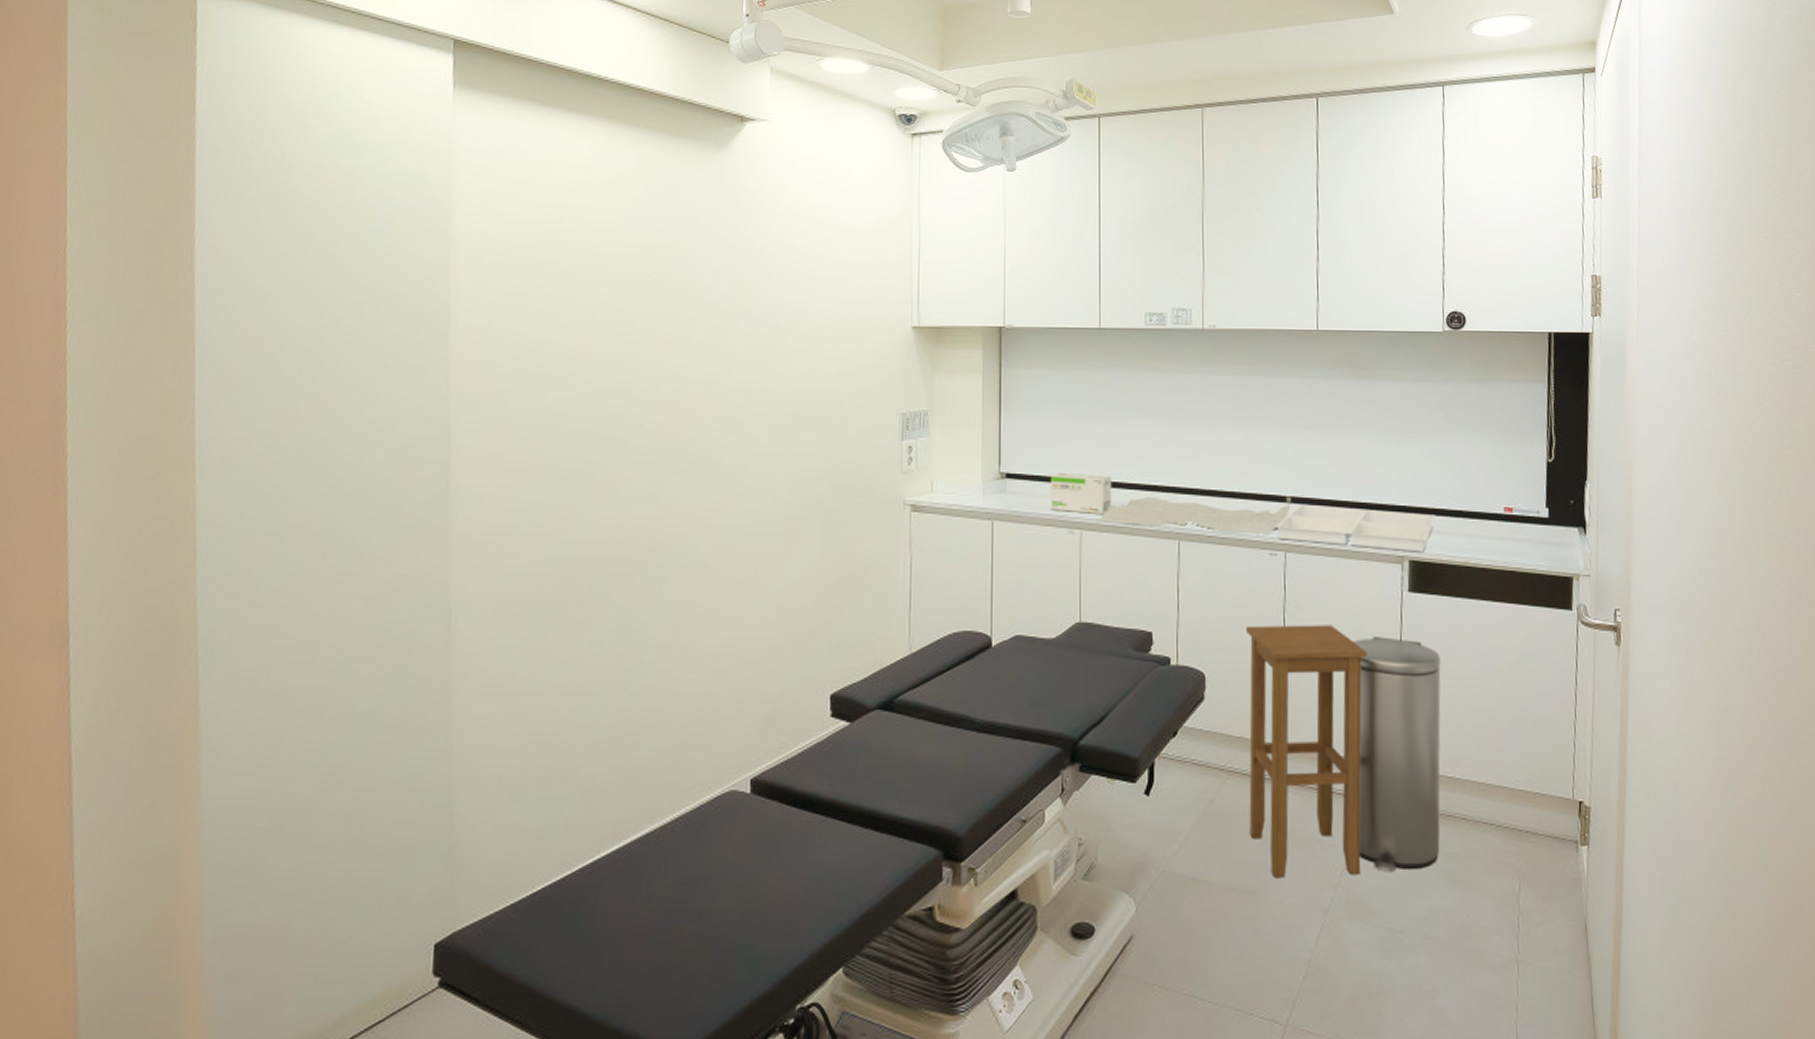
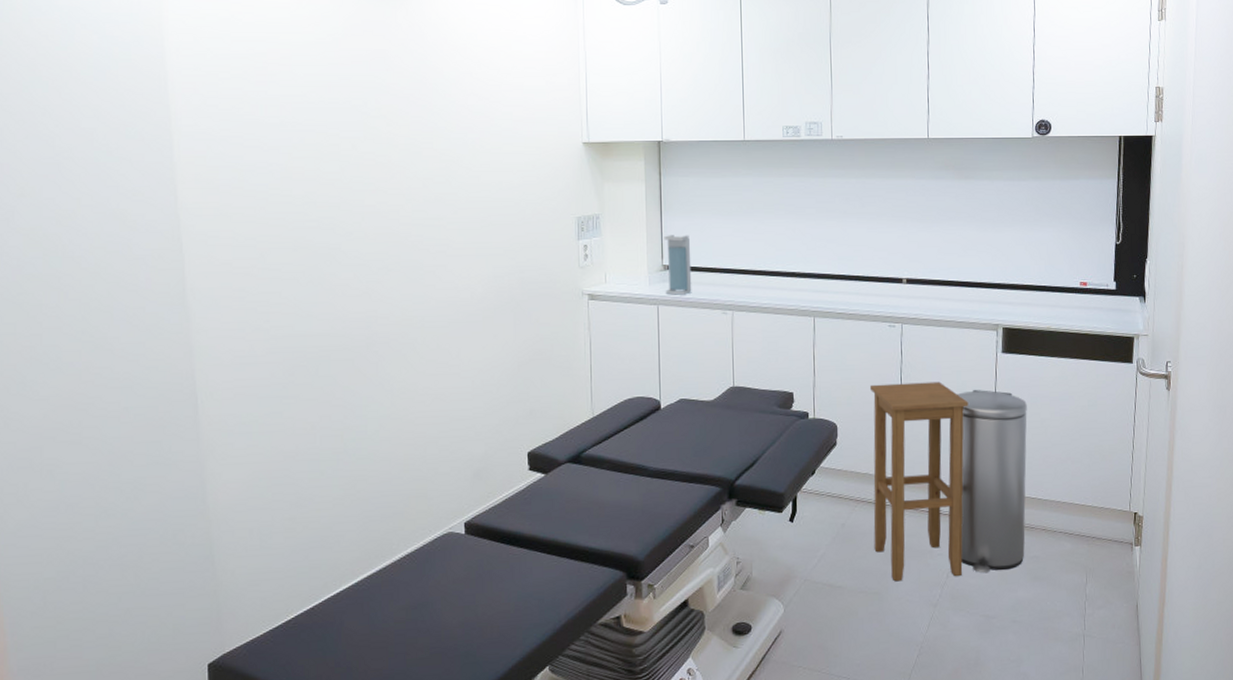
soap dispenser: none [1002,437,1034,509] -> present [664,235,692,295]
medicine box: present [1051,472,1112,515] -> none [706,263,758,298]
towel: present [1097,496,1291,534] -> none [745,281,906,310]
storage tray: present [1275,504,1437,552] -> none [893,284,1025,321]

